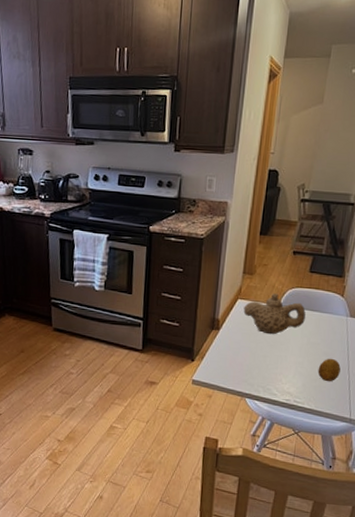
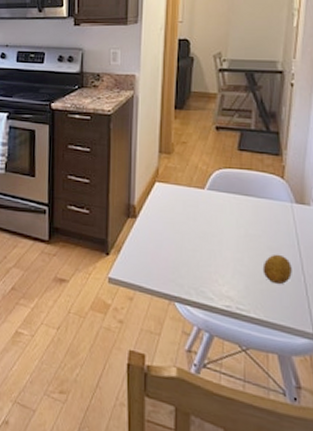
teapot: present [243,293,306,335] -> none [163,175,239,225]

